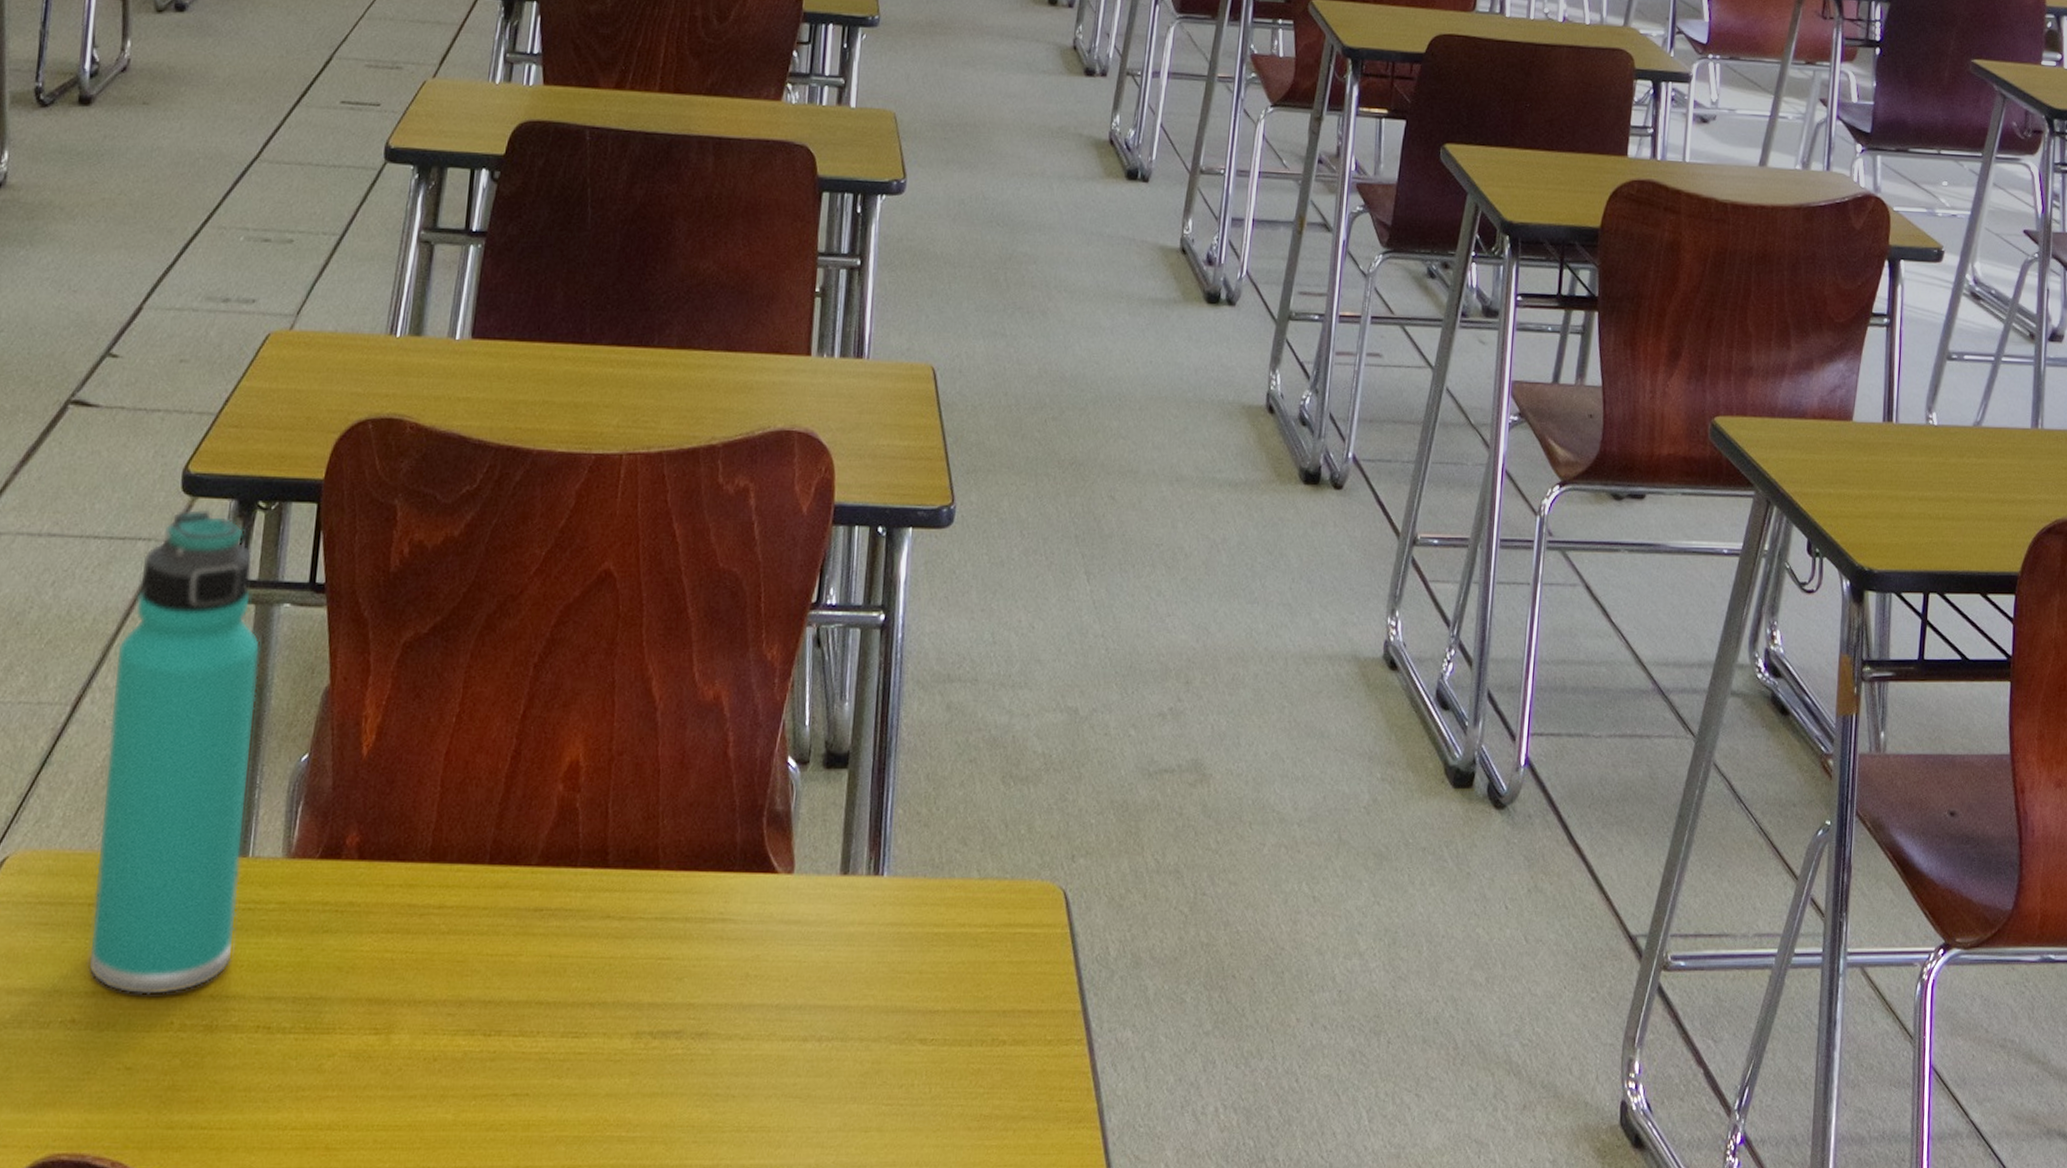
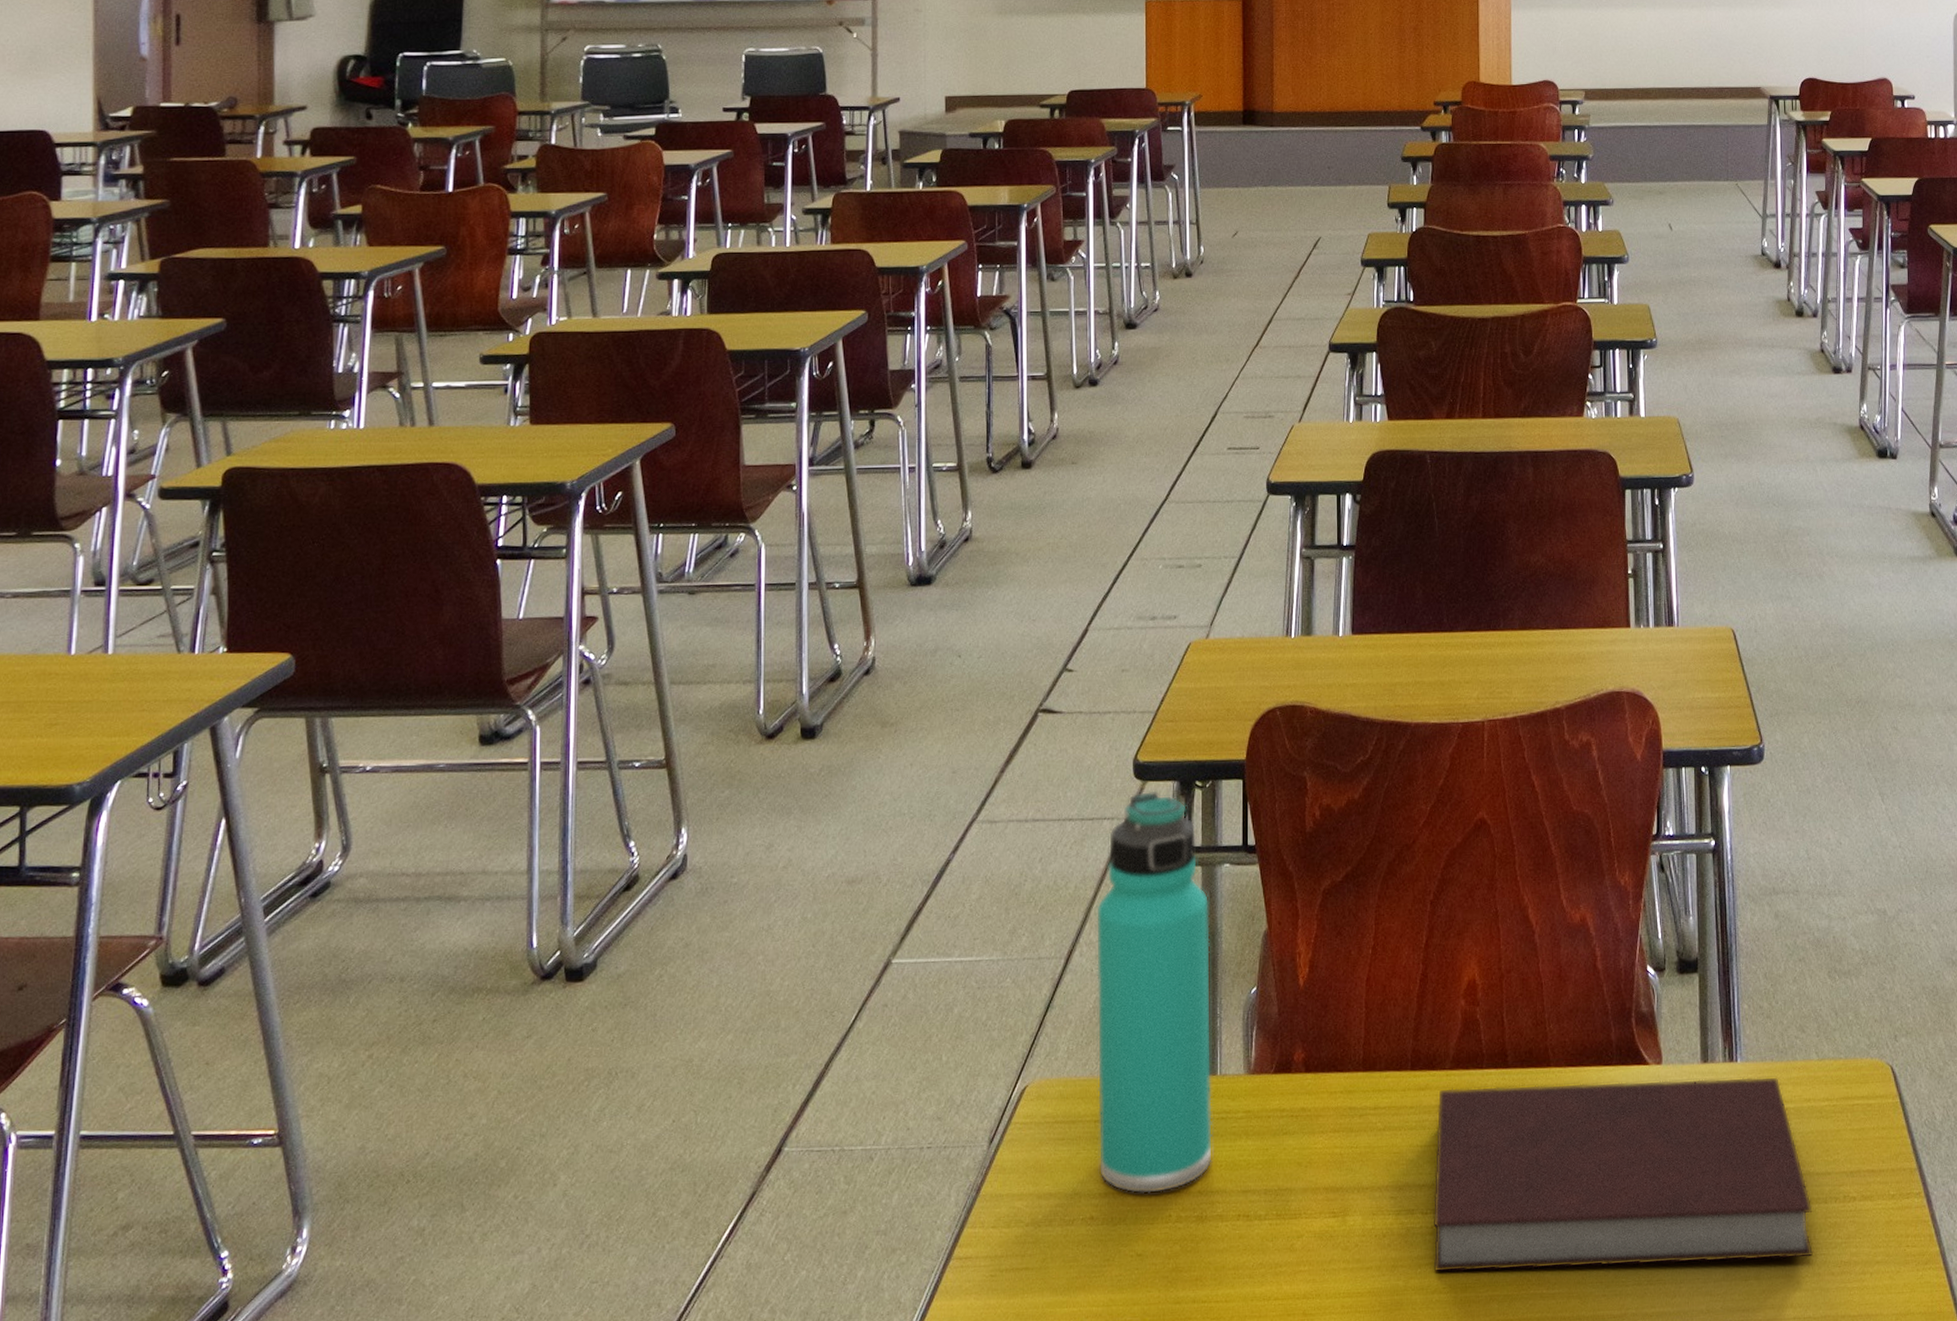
notebook: none [491,888,954,1110] -> present [1432,1076,1814,1274]

